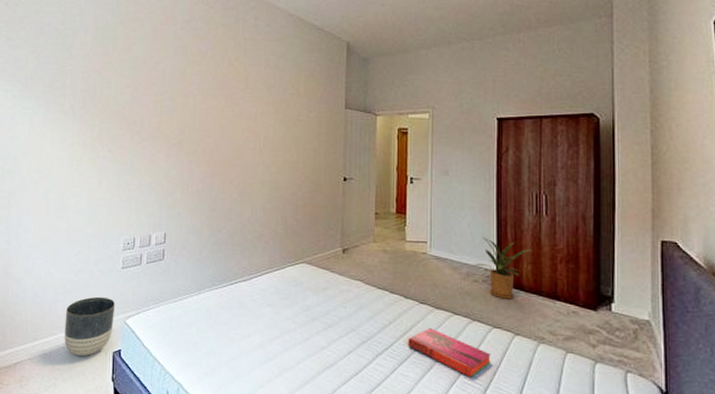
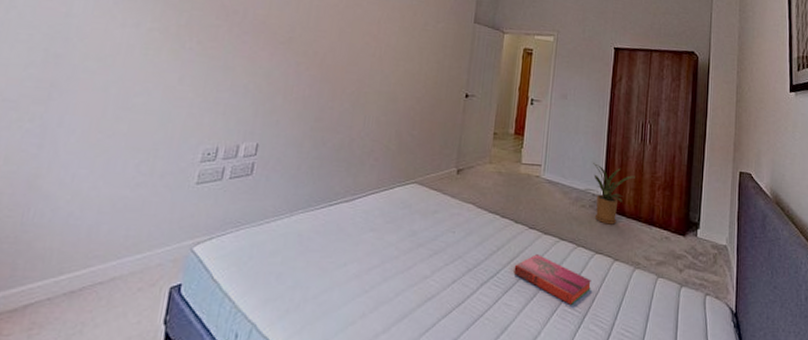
planter: present [64,296,115,357] -> none [103,218,181,294]

